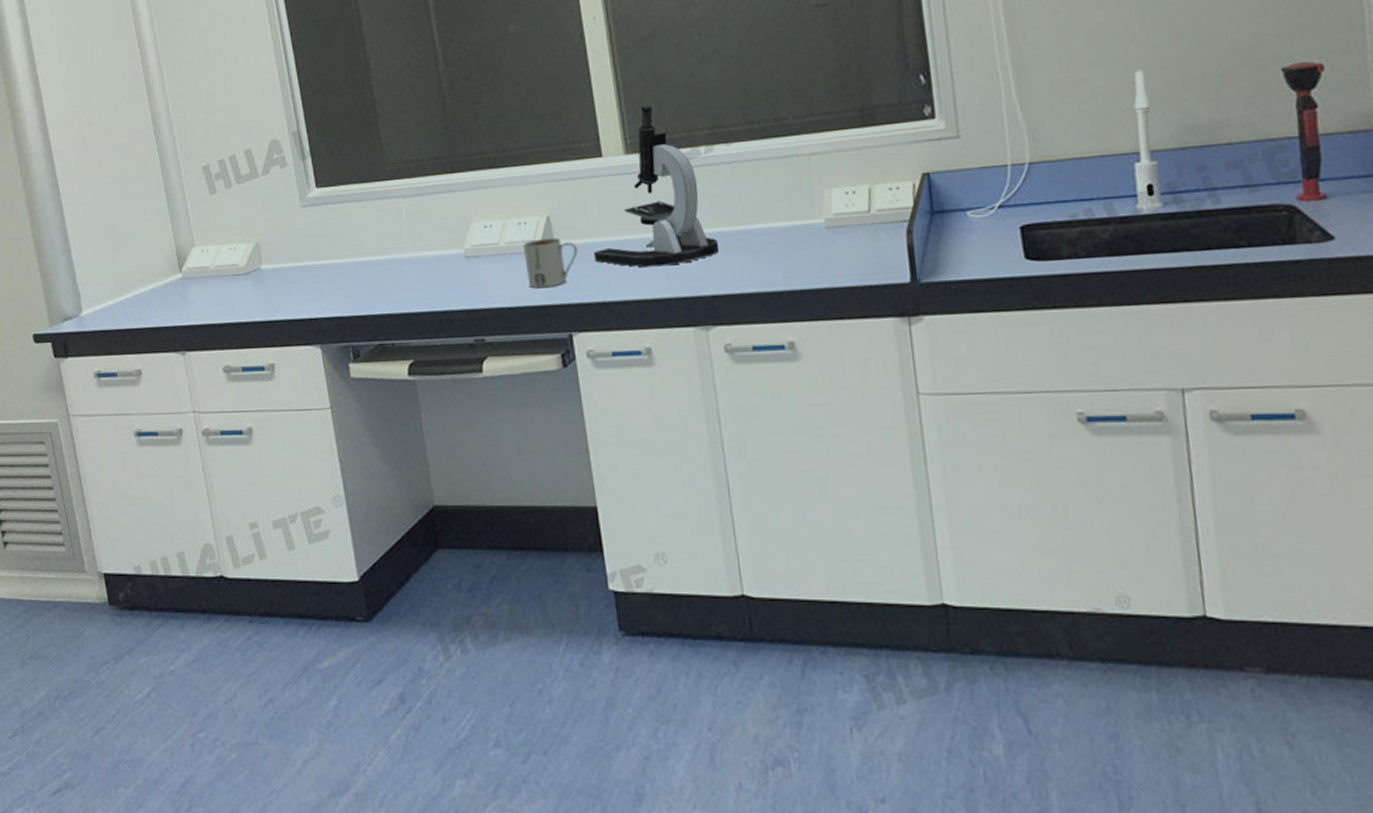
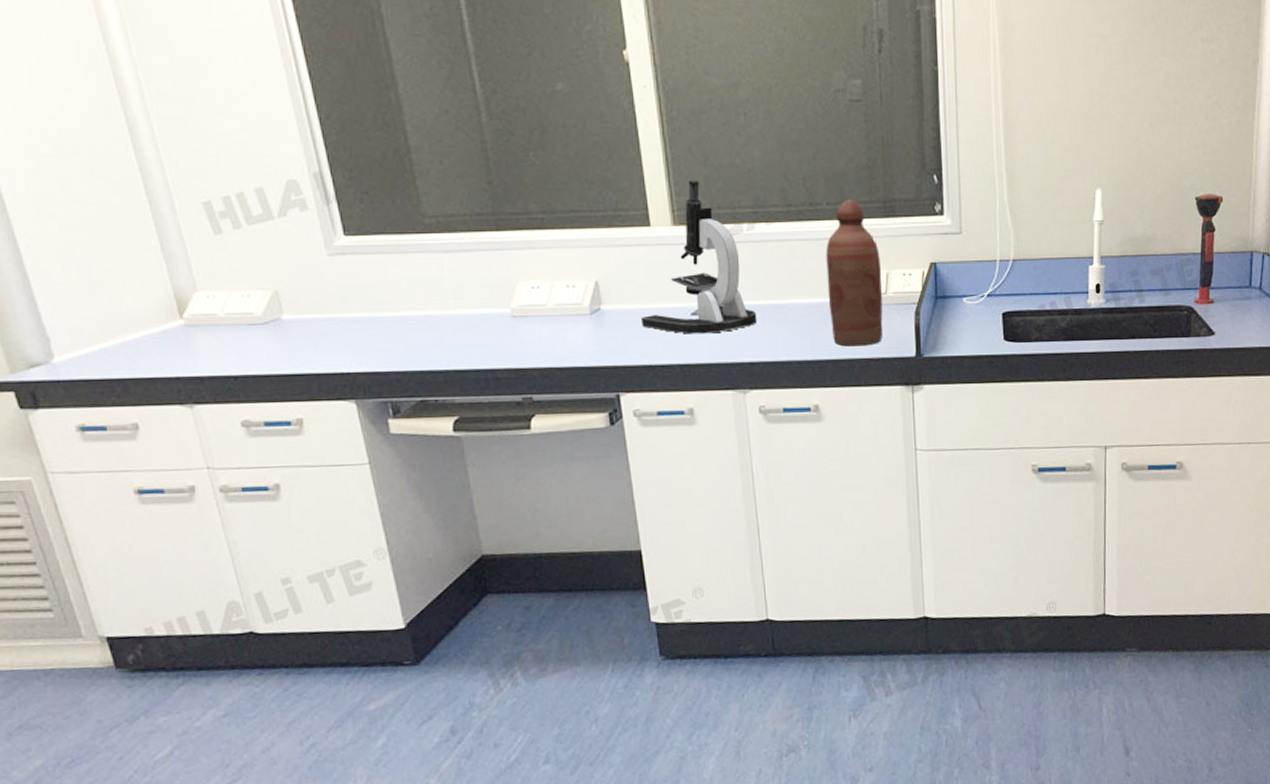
mug: present [523,237,579,289] -> none [572,302,626,350]
bottle: none [794,110,869,274] -> present [826,199,883,346]

